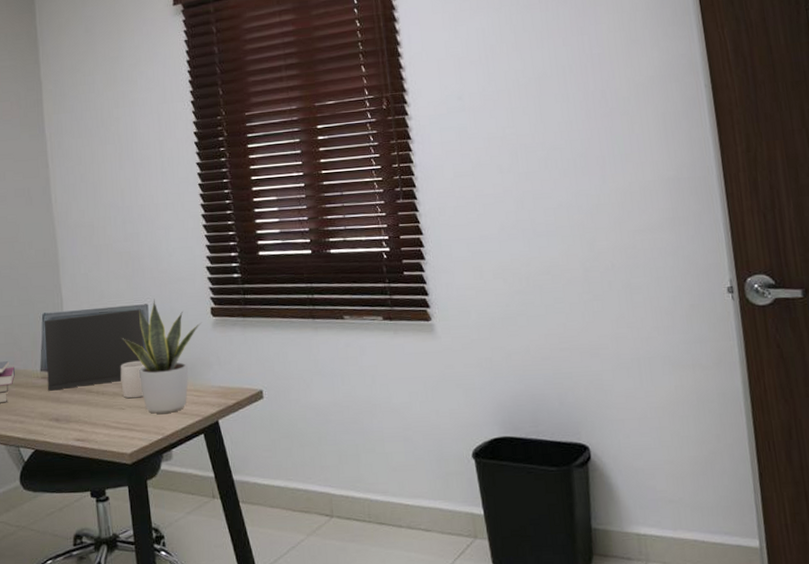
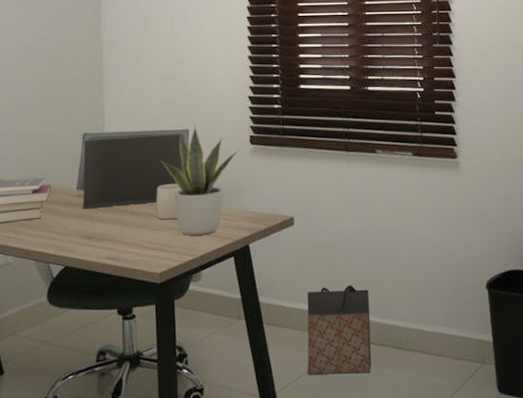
bag: none [282,459,356,554] -> present [307,285,372,375]

